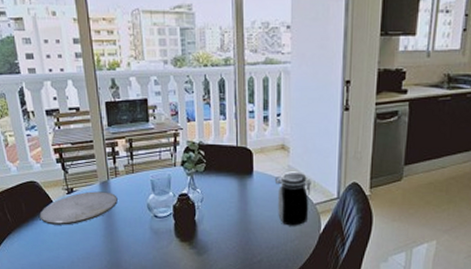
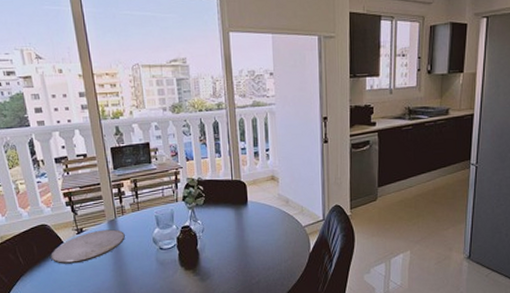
jar: present [274,171,311,226] -> none [267,199,300,248]

